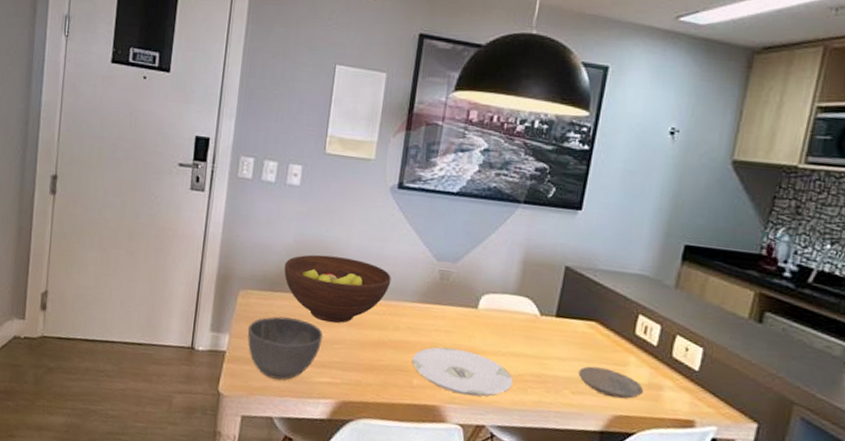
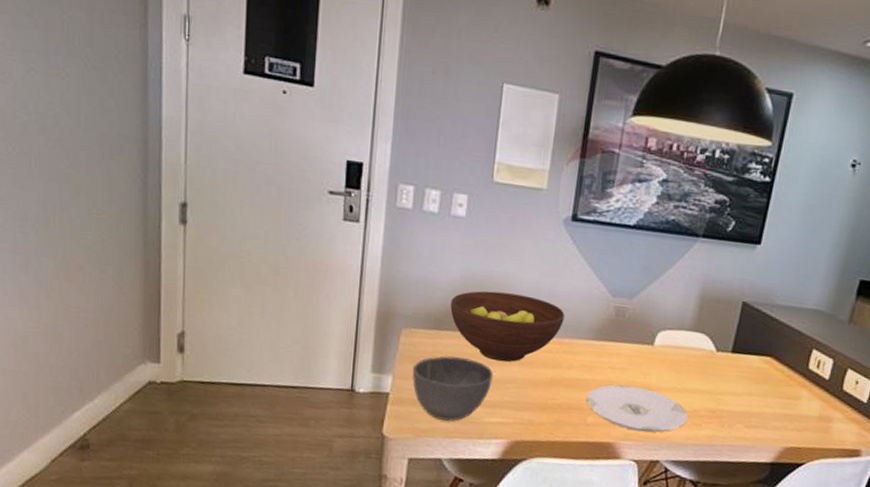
plate: present [578,366,644,399] -> none [752,400,815,432]

